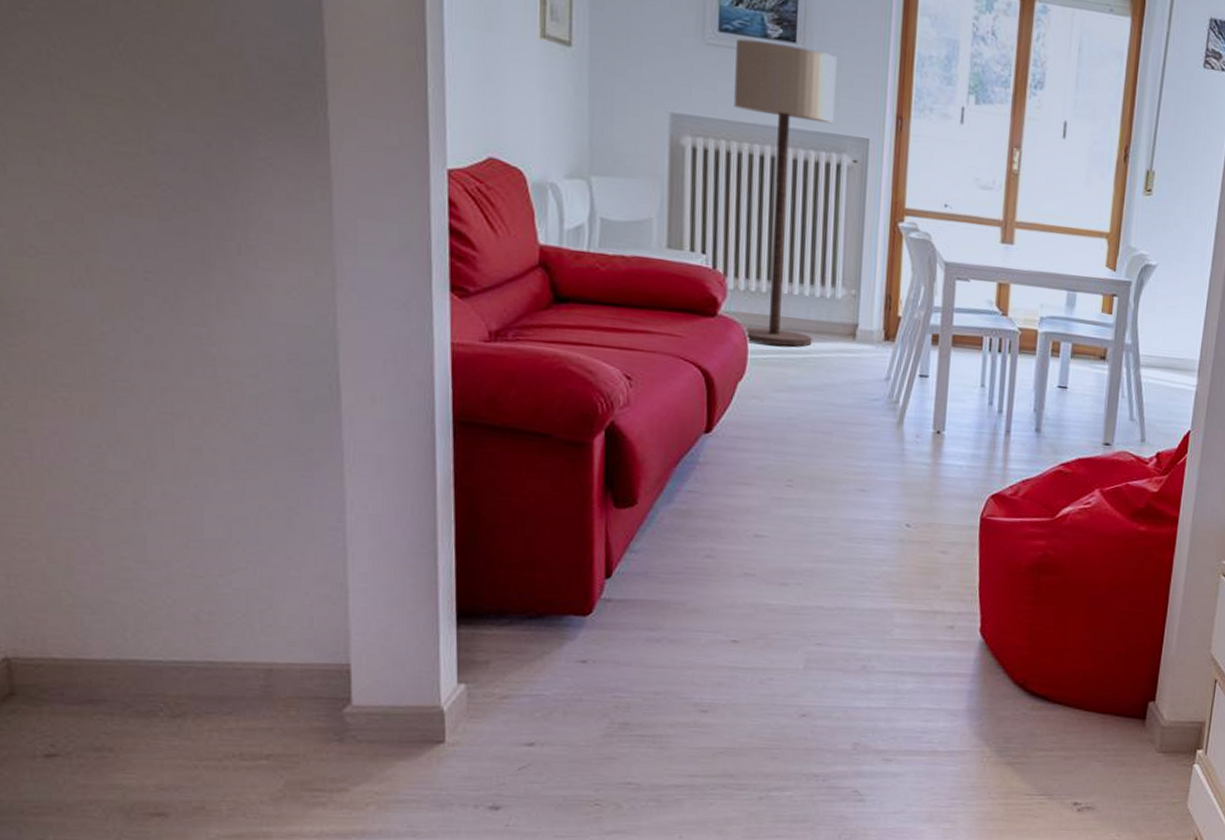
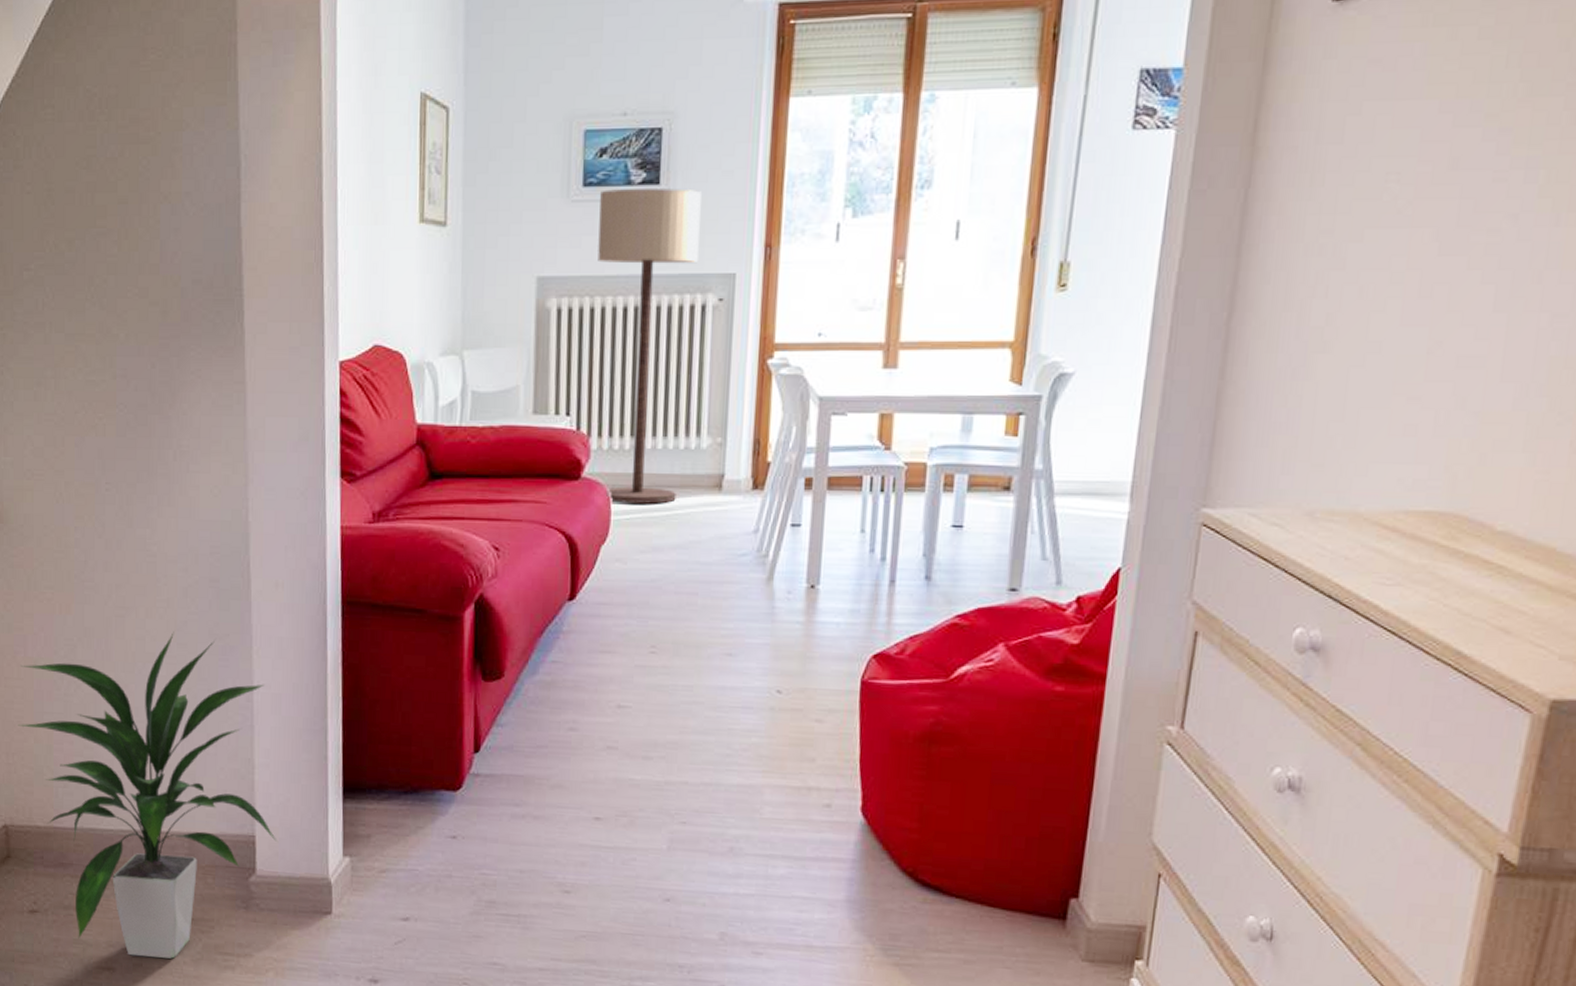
indoor plant: none [22,443,378,800] -> present [18,631,277,959]

